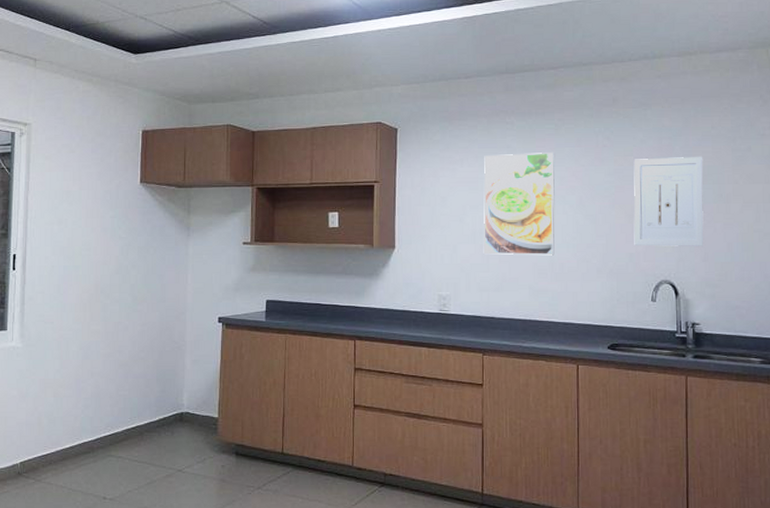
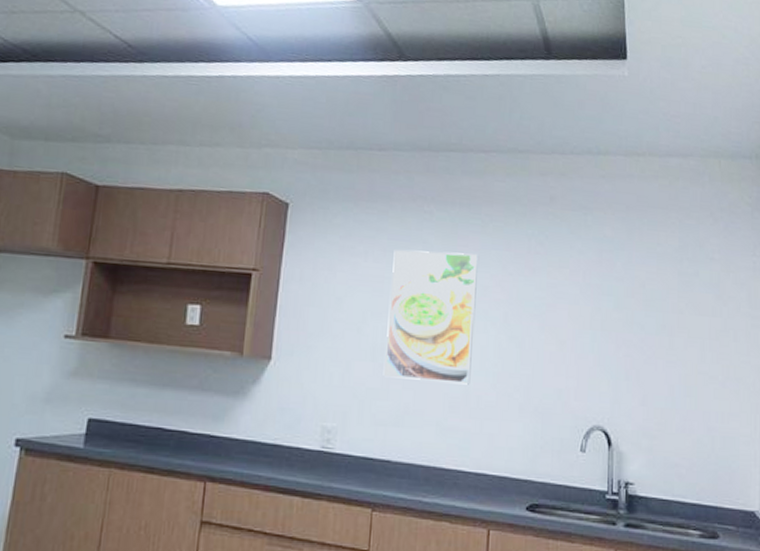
wall art: present [633,157,704,247] -> none [564,272,647,387]

